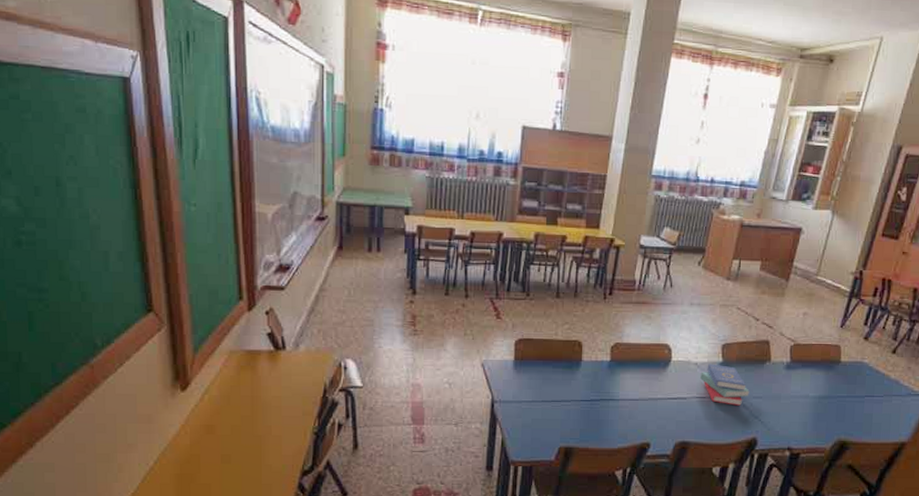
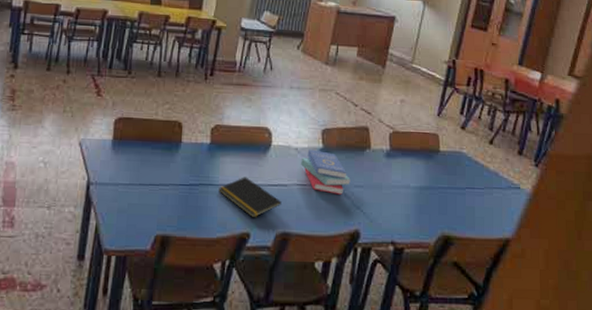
notepad: none [619,391,681,429] -> present [218,177,282,218]

